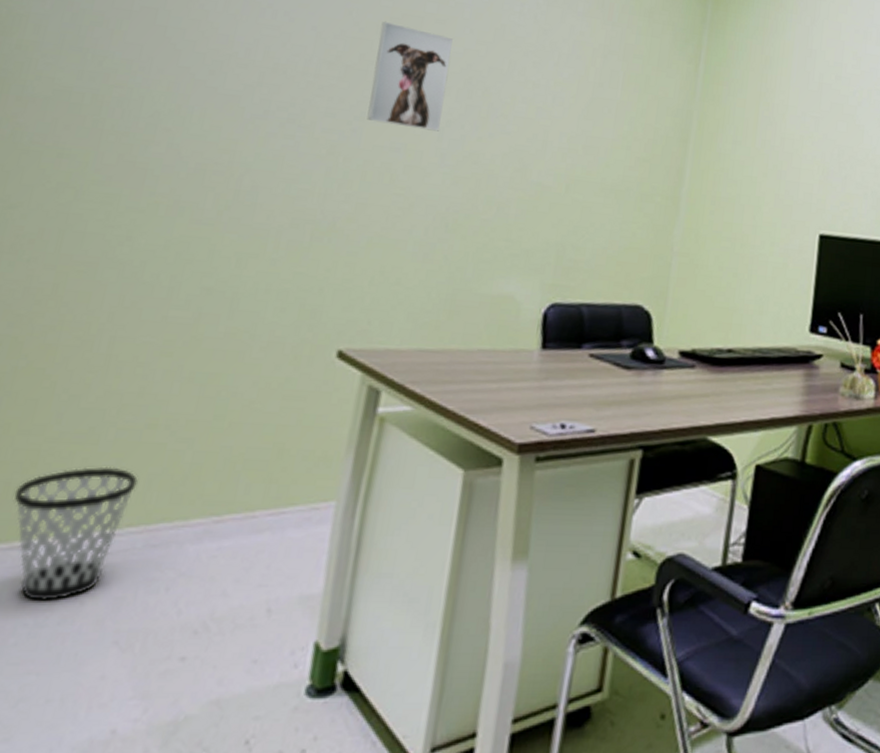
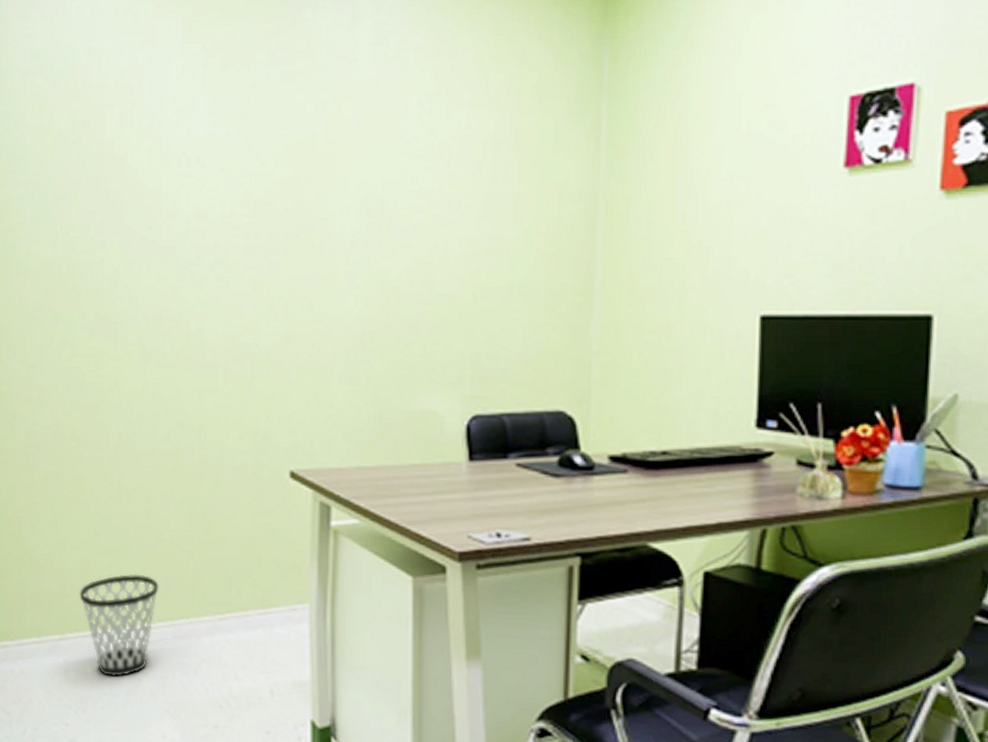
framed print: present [367,21,453,131] -> none [279,150,346,255]

